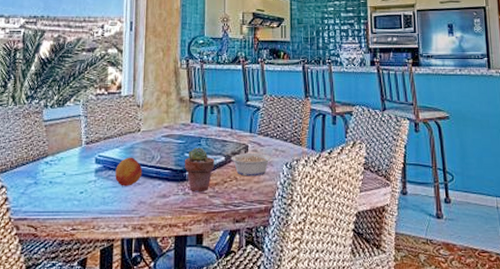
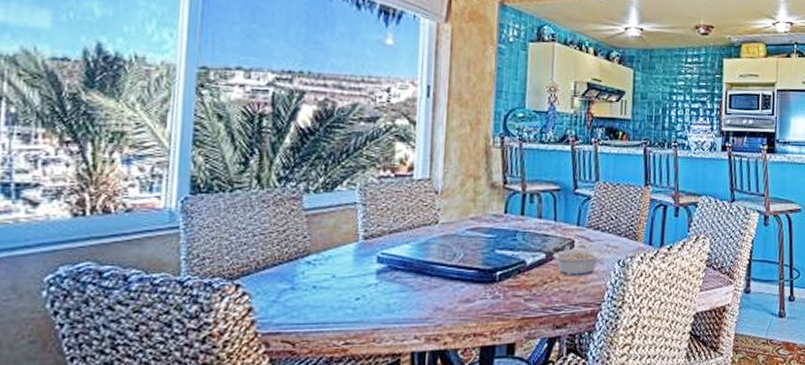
fruit: present [115,157,143,186] -> none [403,255,440,290]
potted succulent: present [184,147,214,193] -> none [494,243,533,296]

